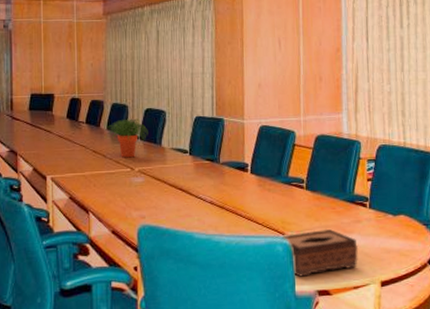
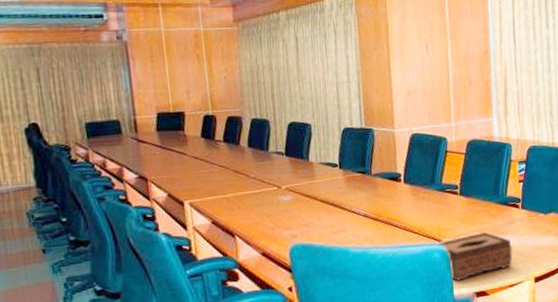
potted plant: present [105,118,148,158] -> none [246,133,294,177]

